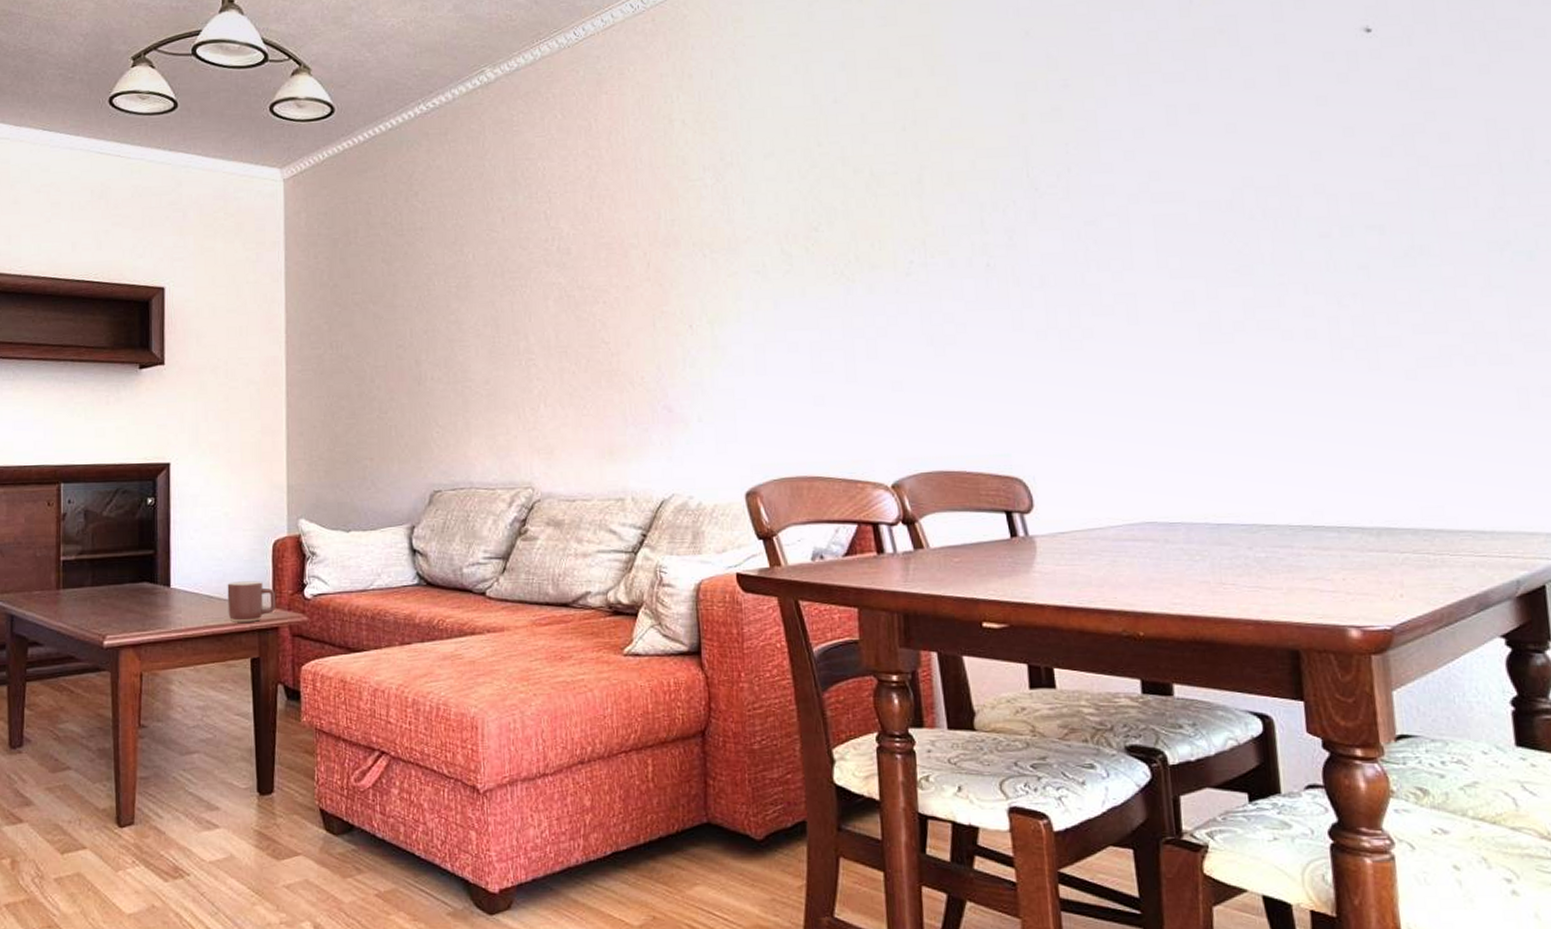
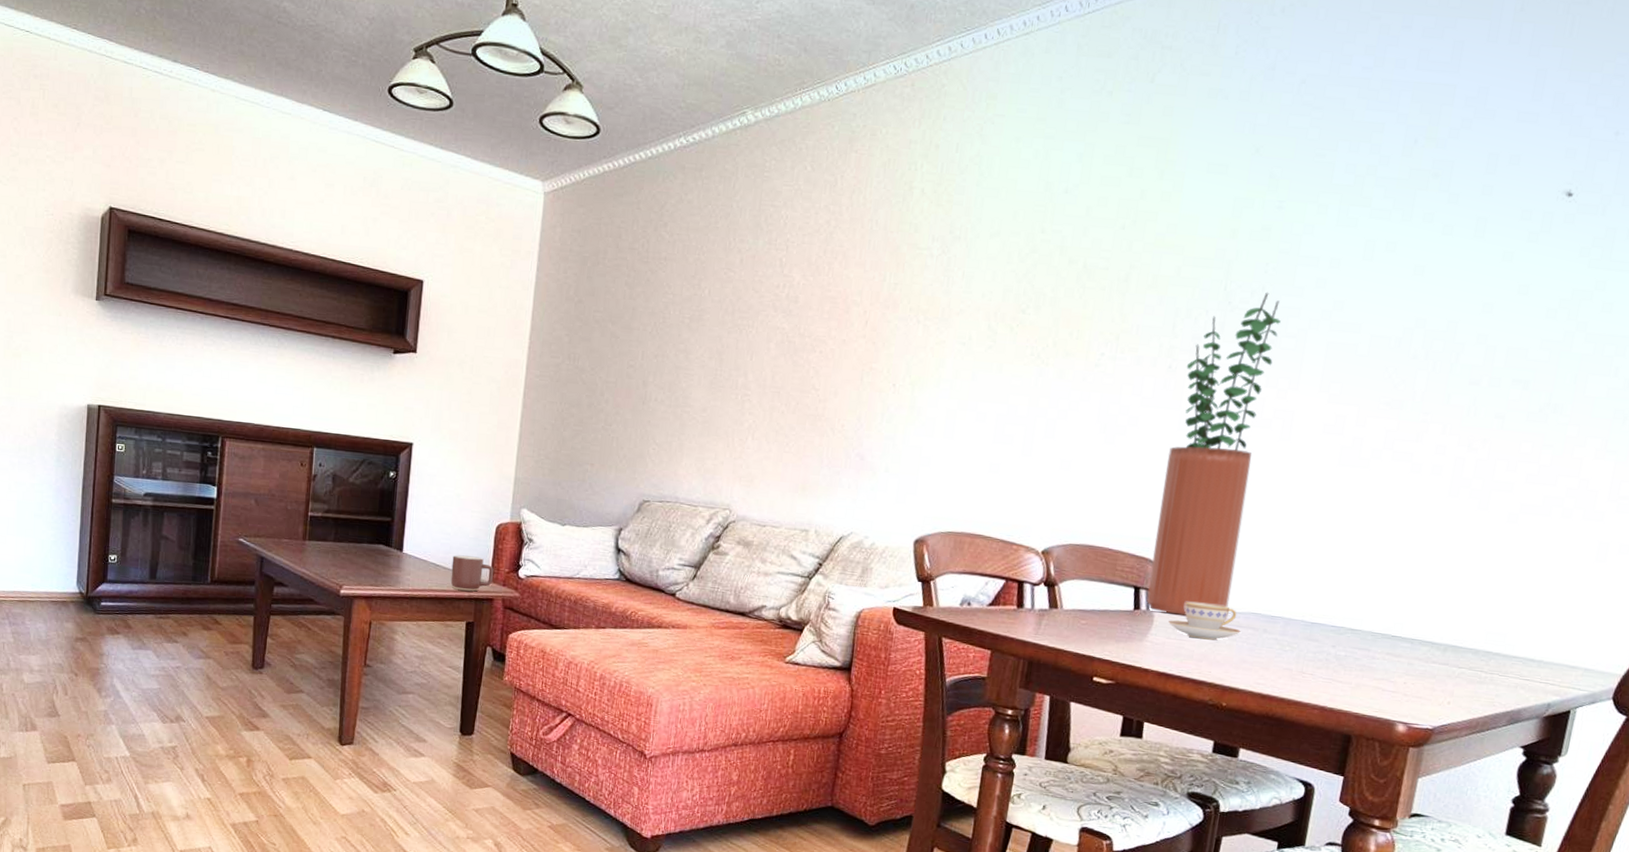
vase: none [1005,172,1117,537] -> present [1146,292,1281,615]
teacup: none [1054,518,1139,561] -> present [1168,601,1241,641]

